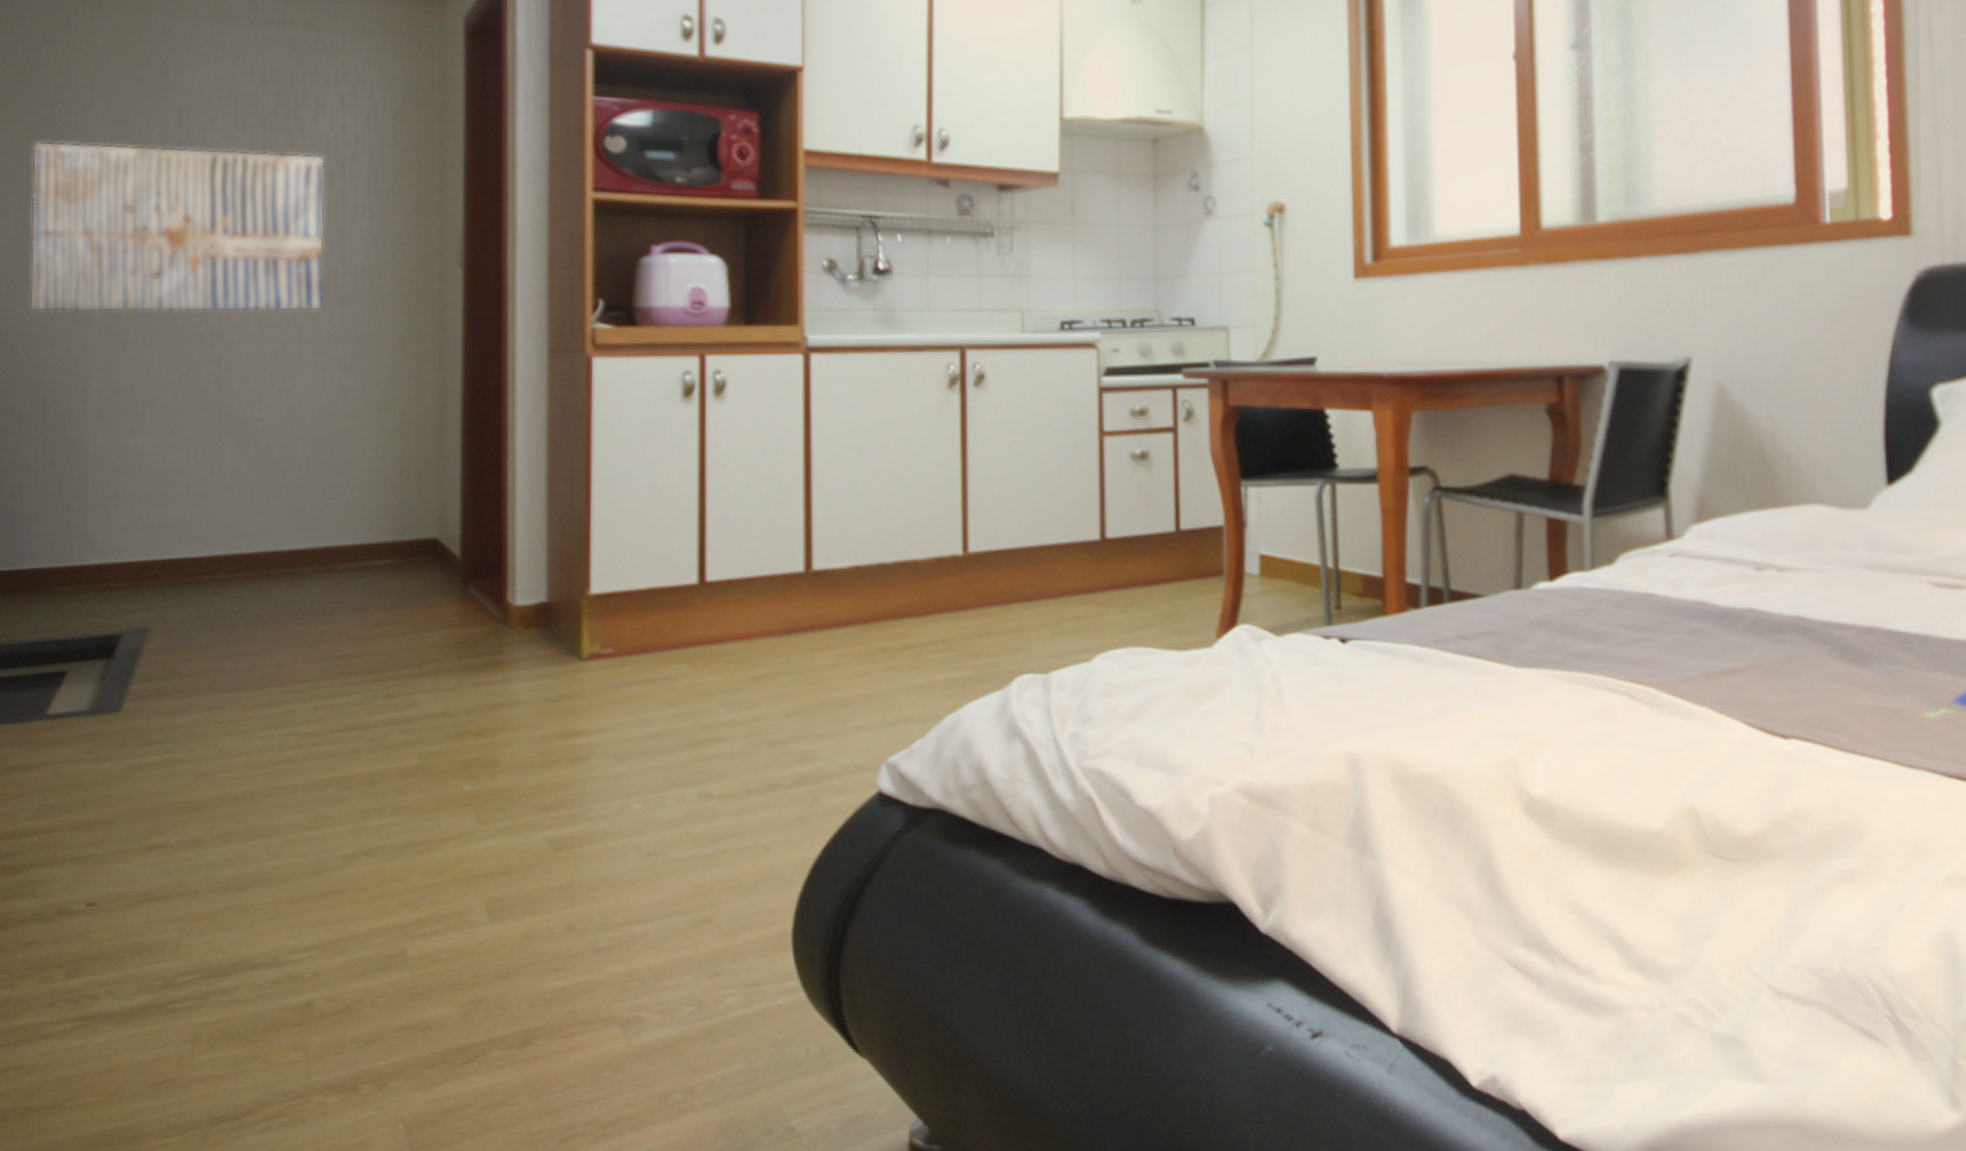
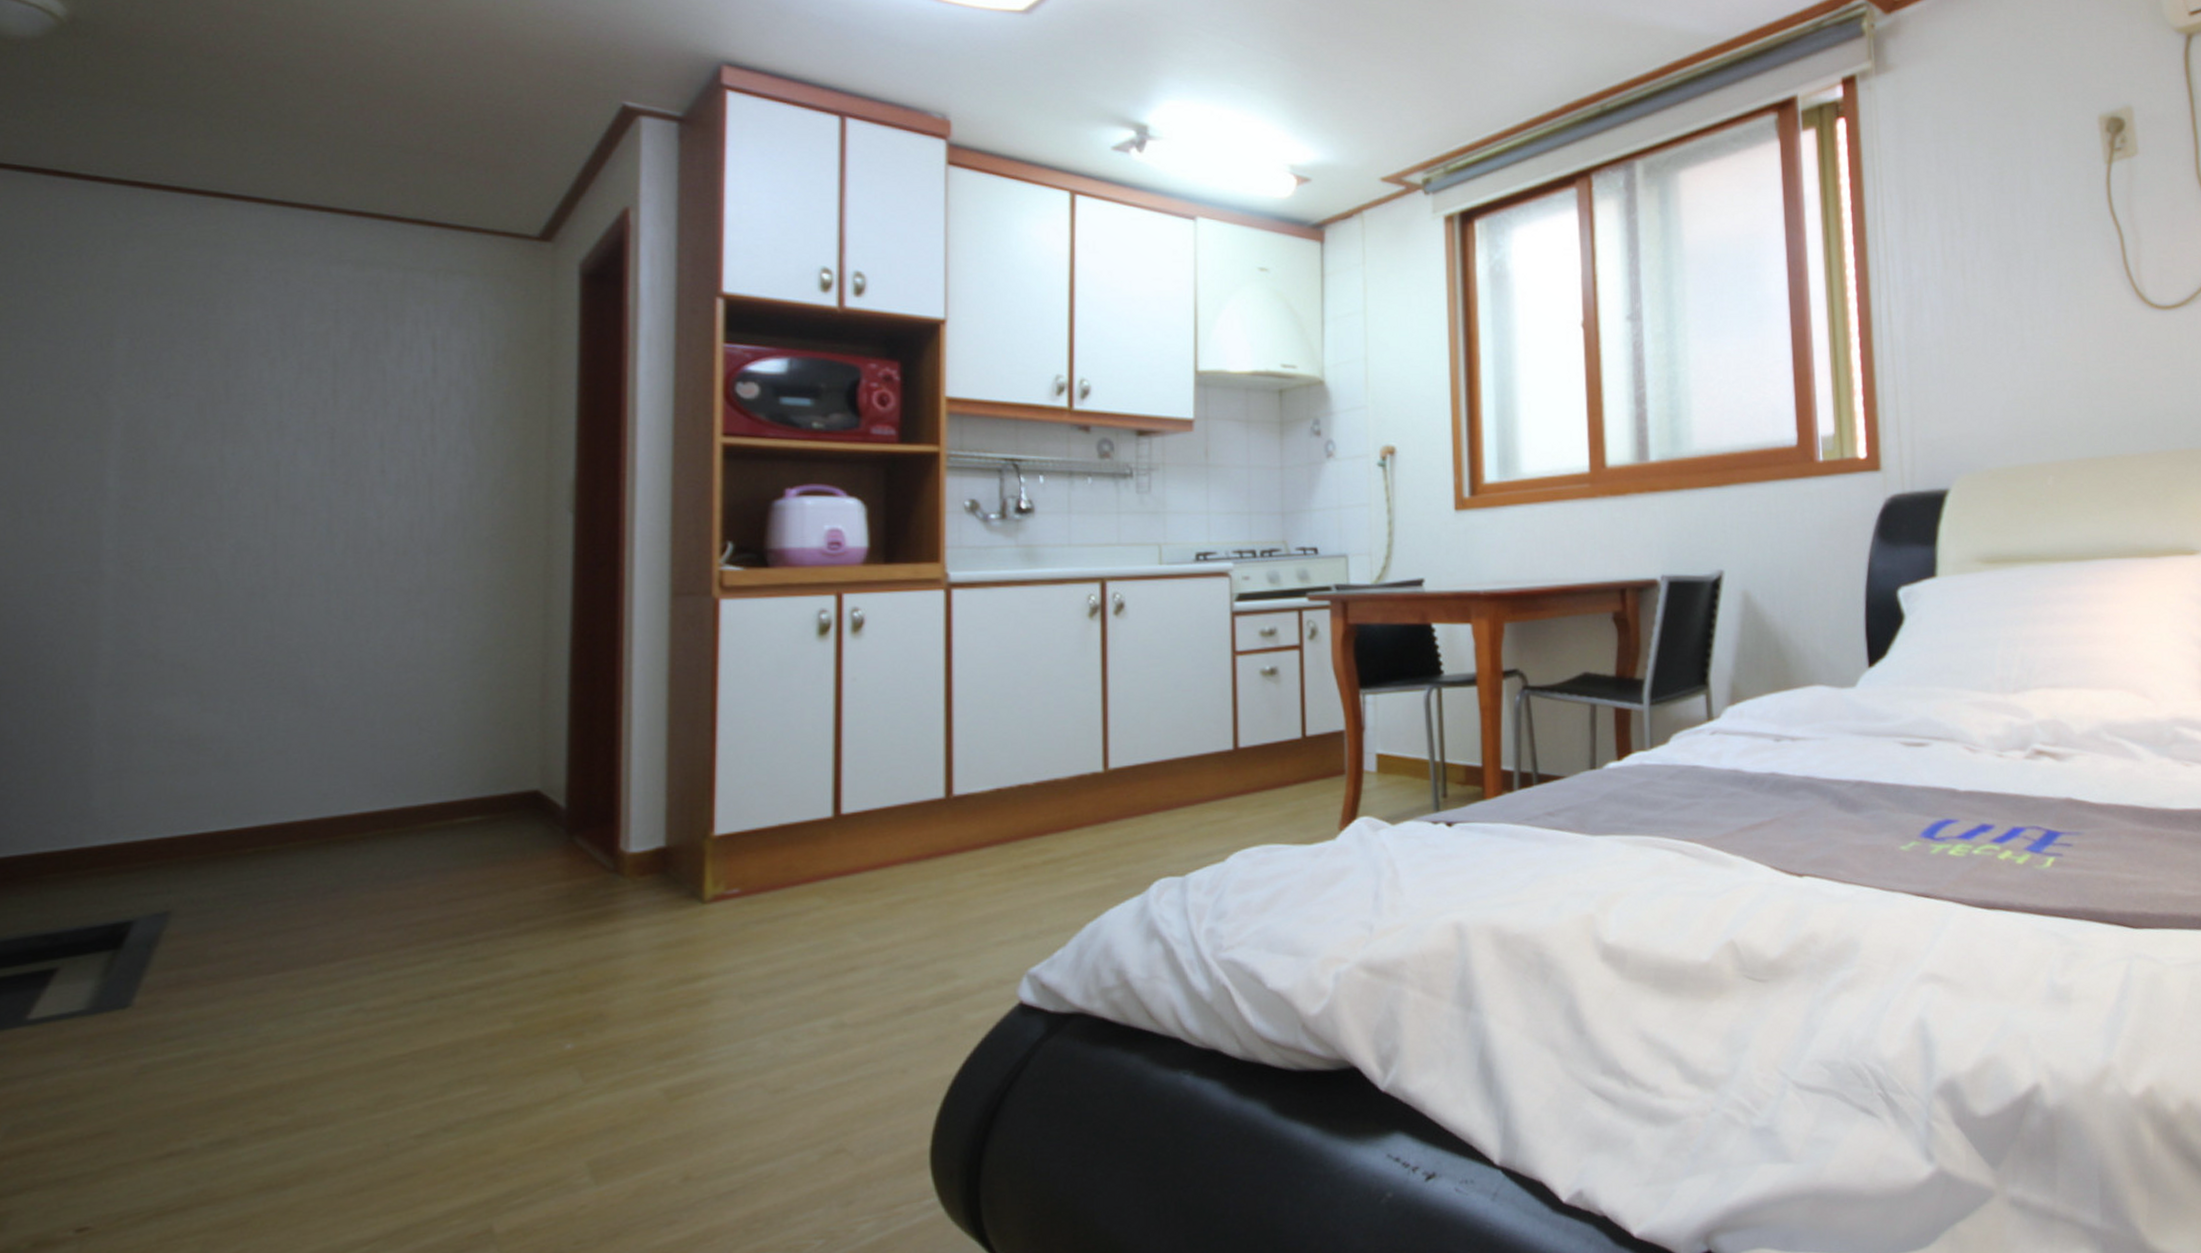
wall art: present [29,141,326,312] -> none [19,381,412,569]

